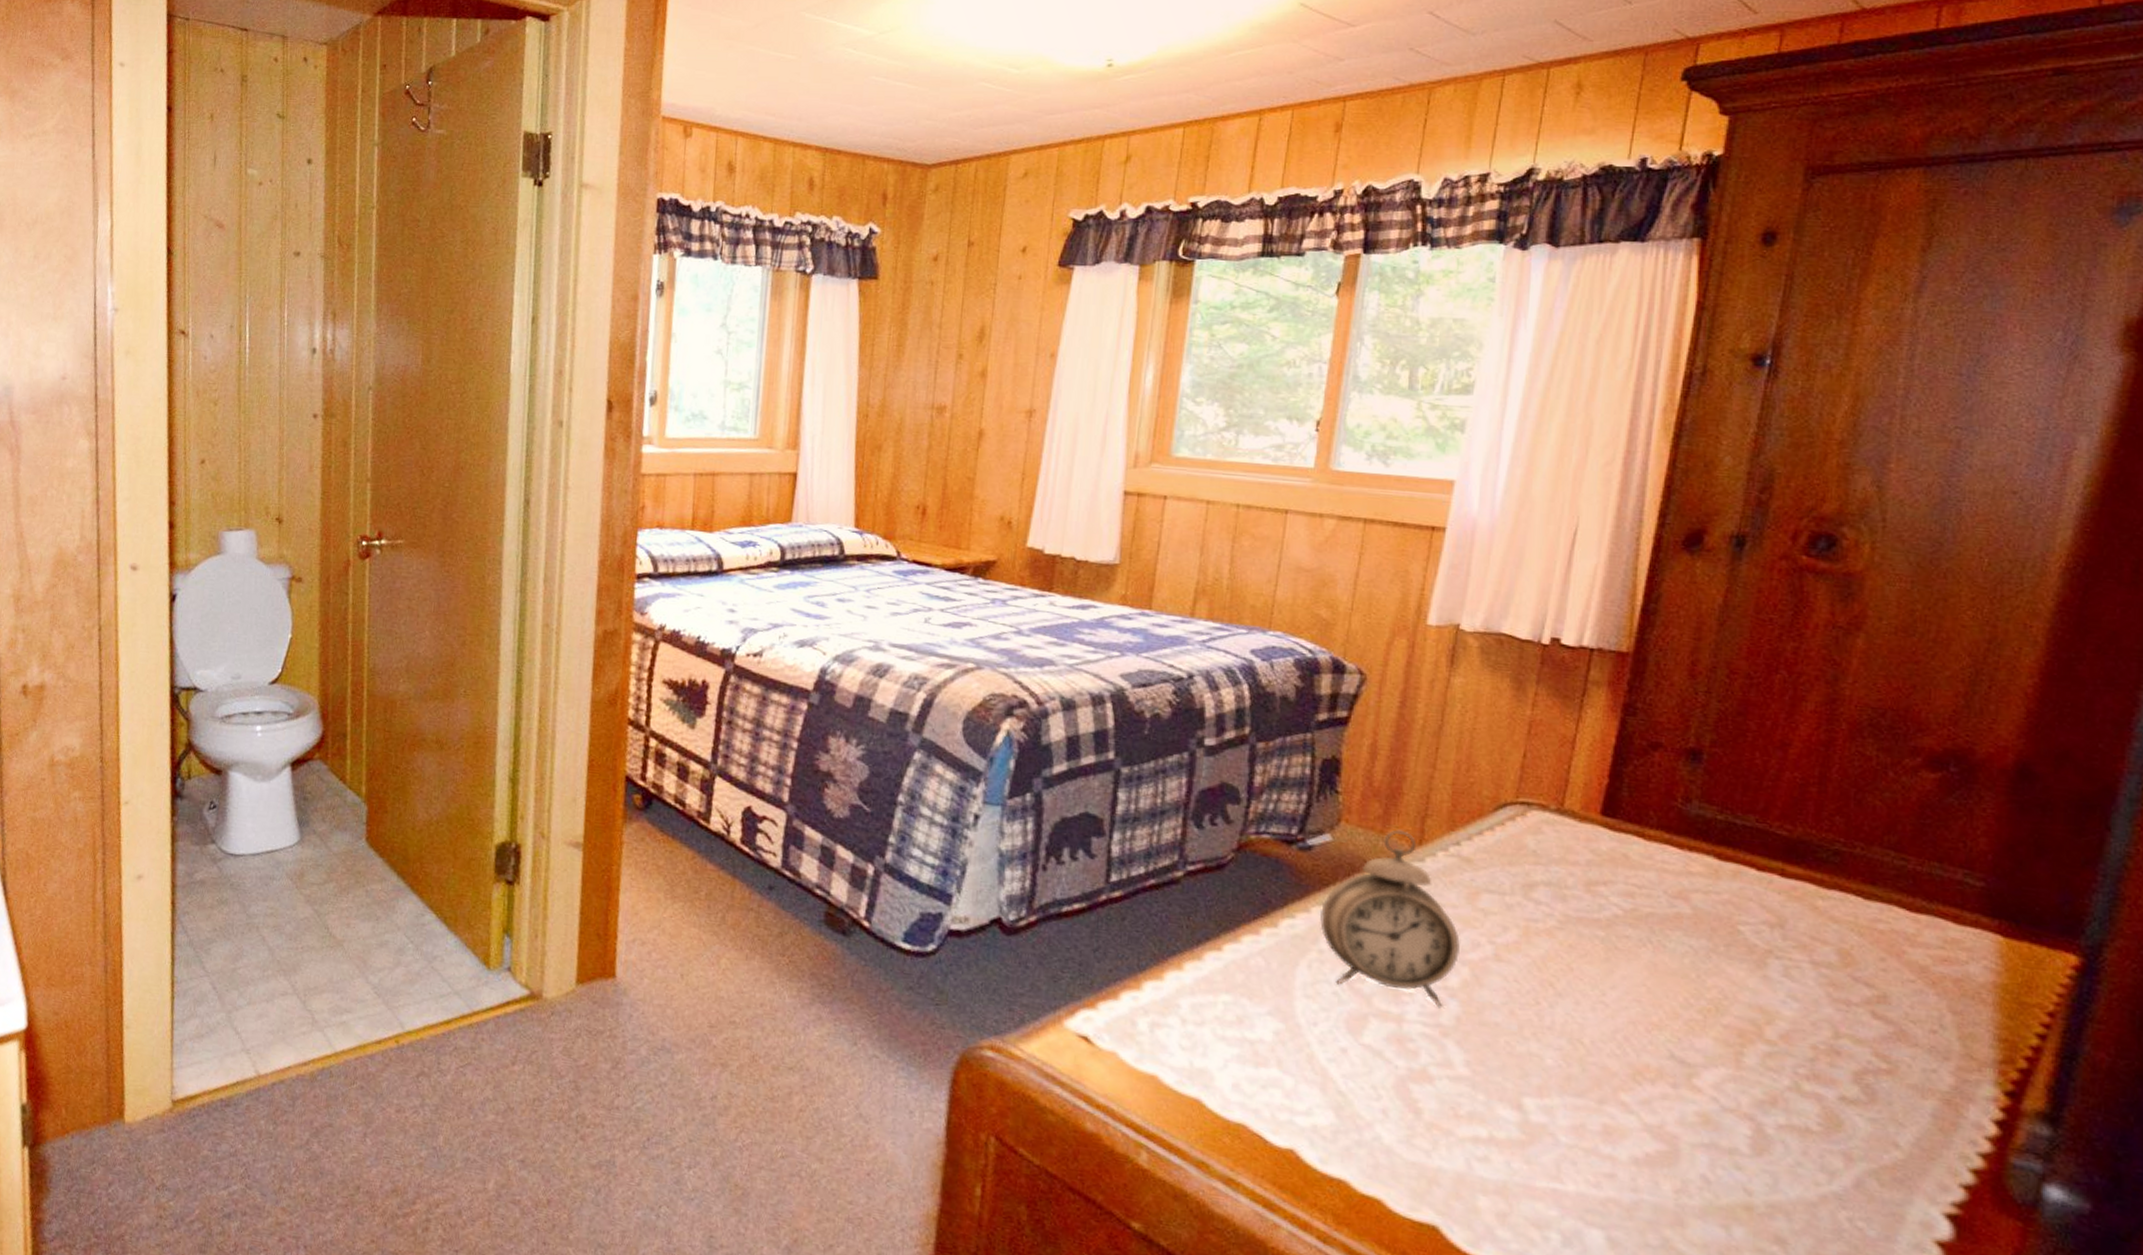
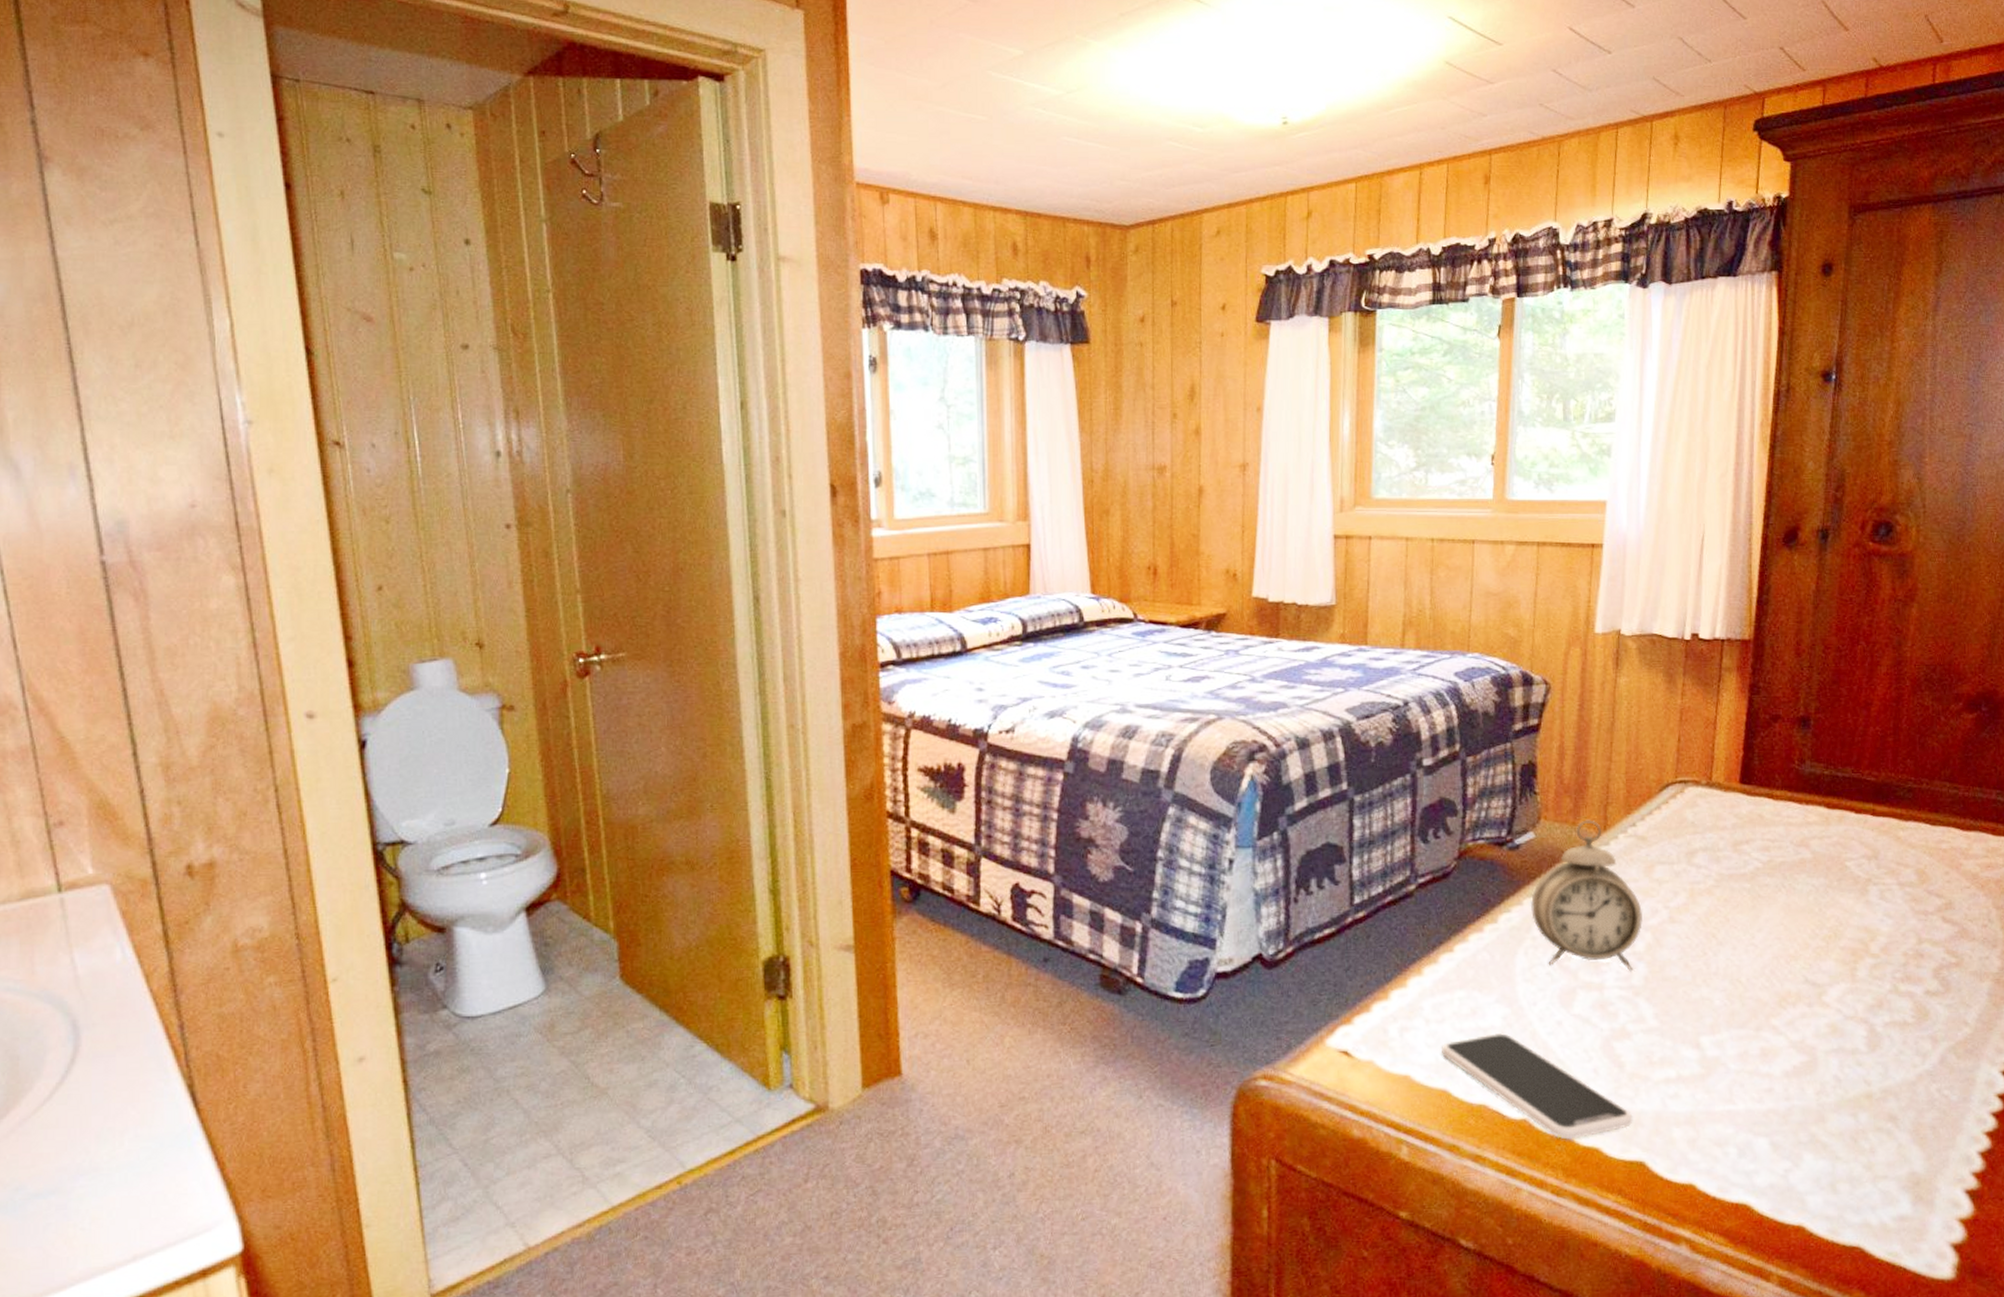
smartphone: none [1196,1047,1428,1184] -> present [1440,1032,1633,1140]

